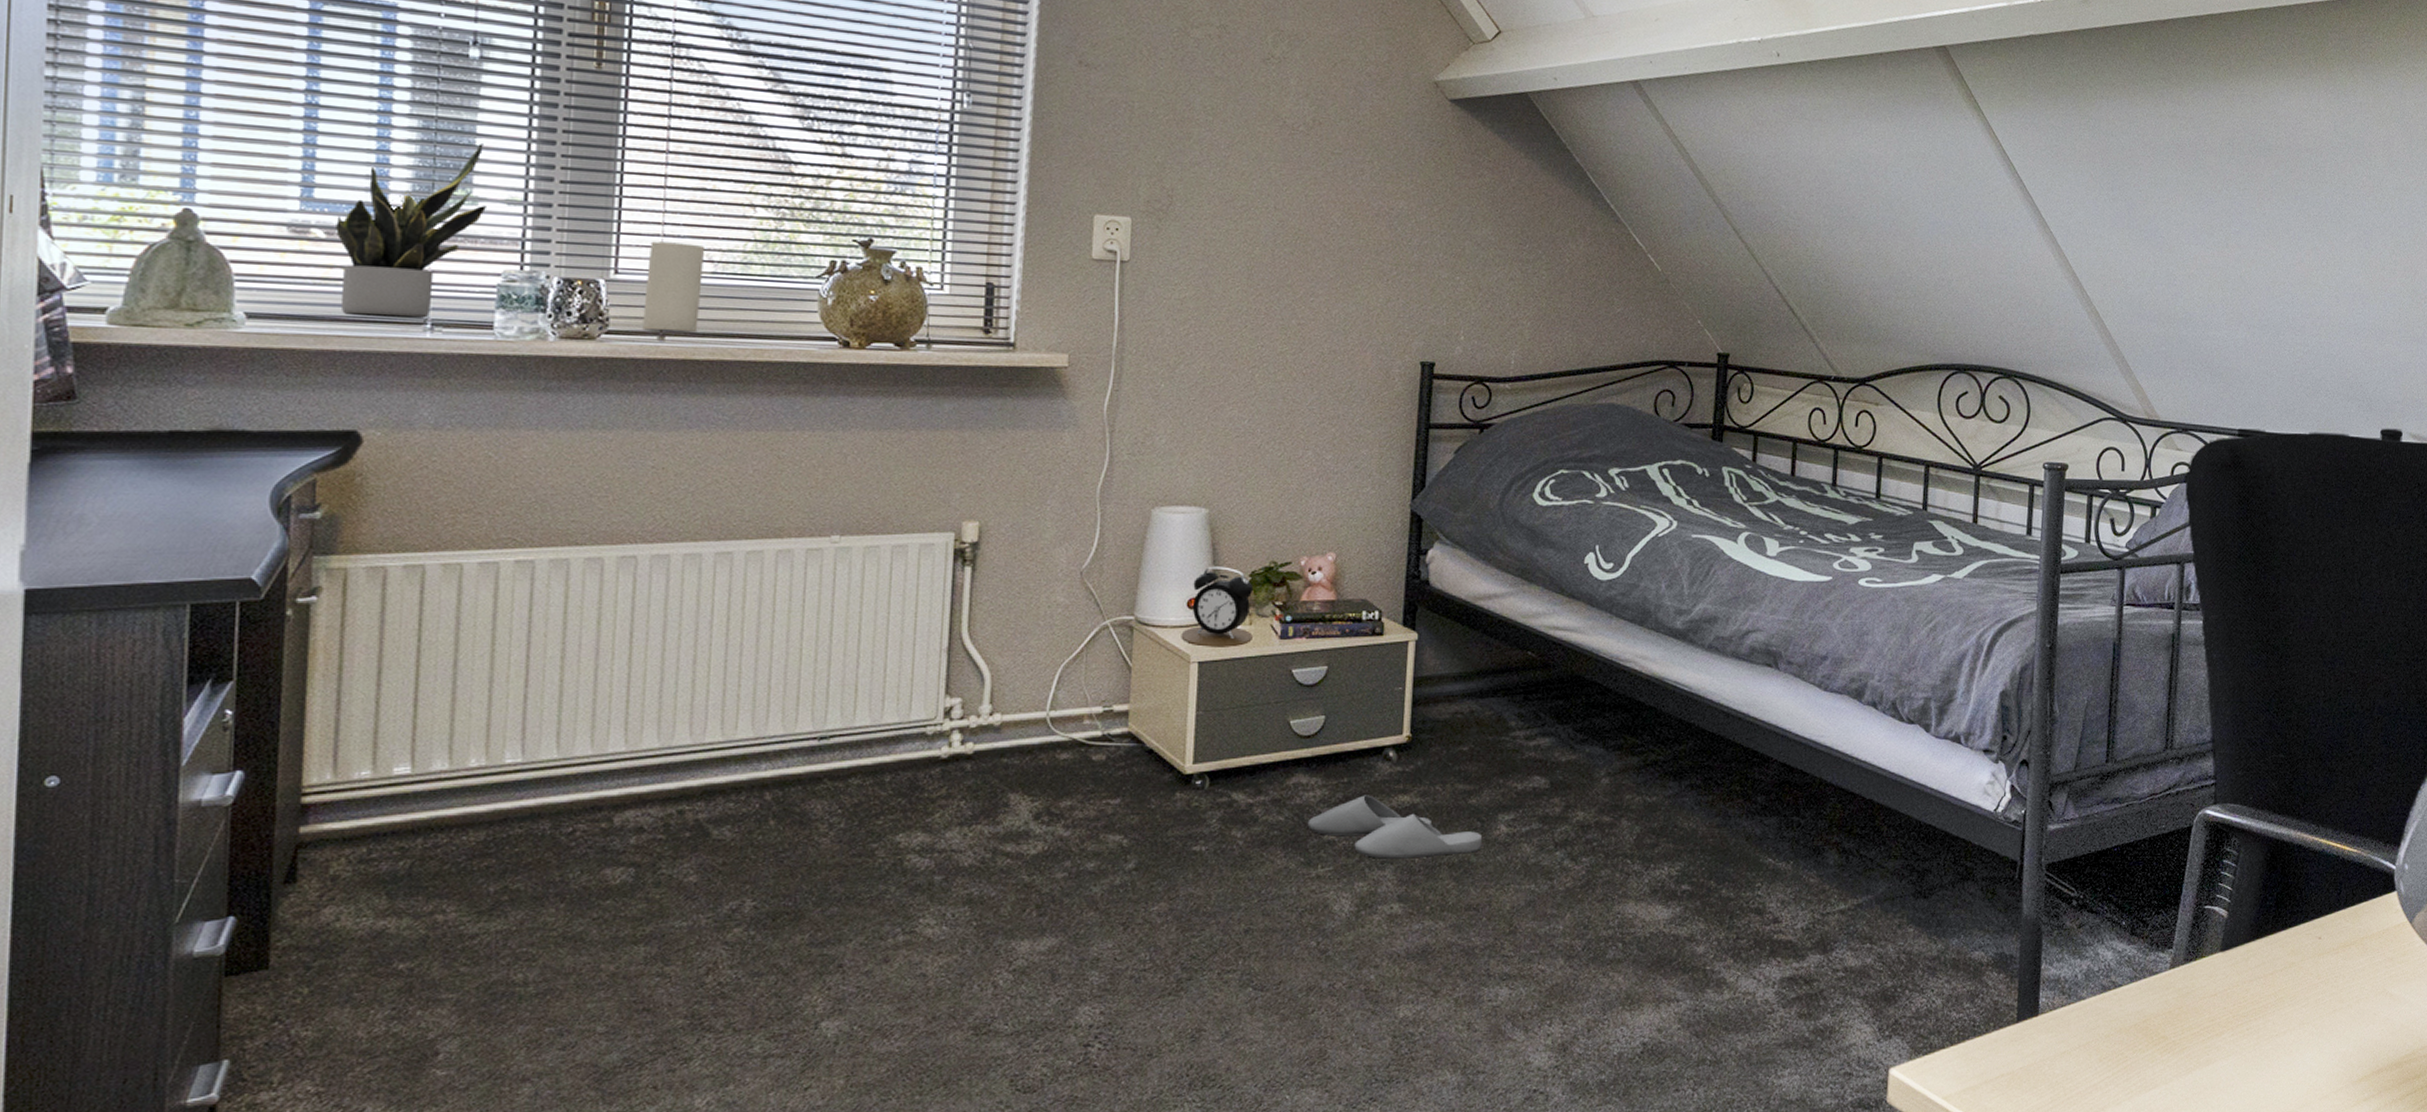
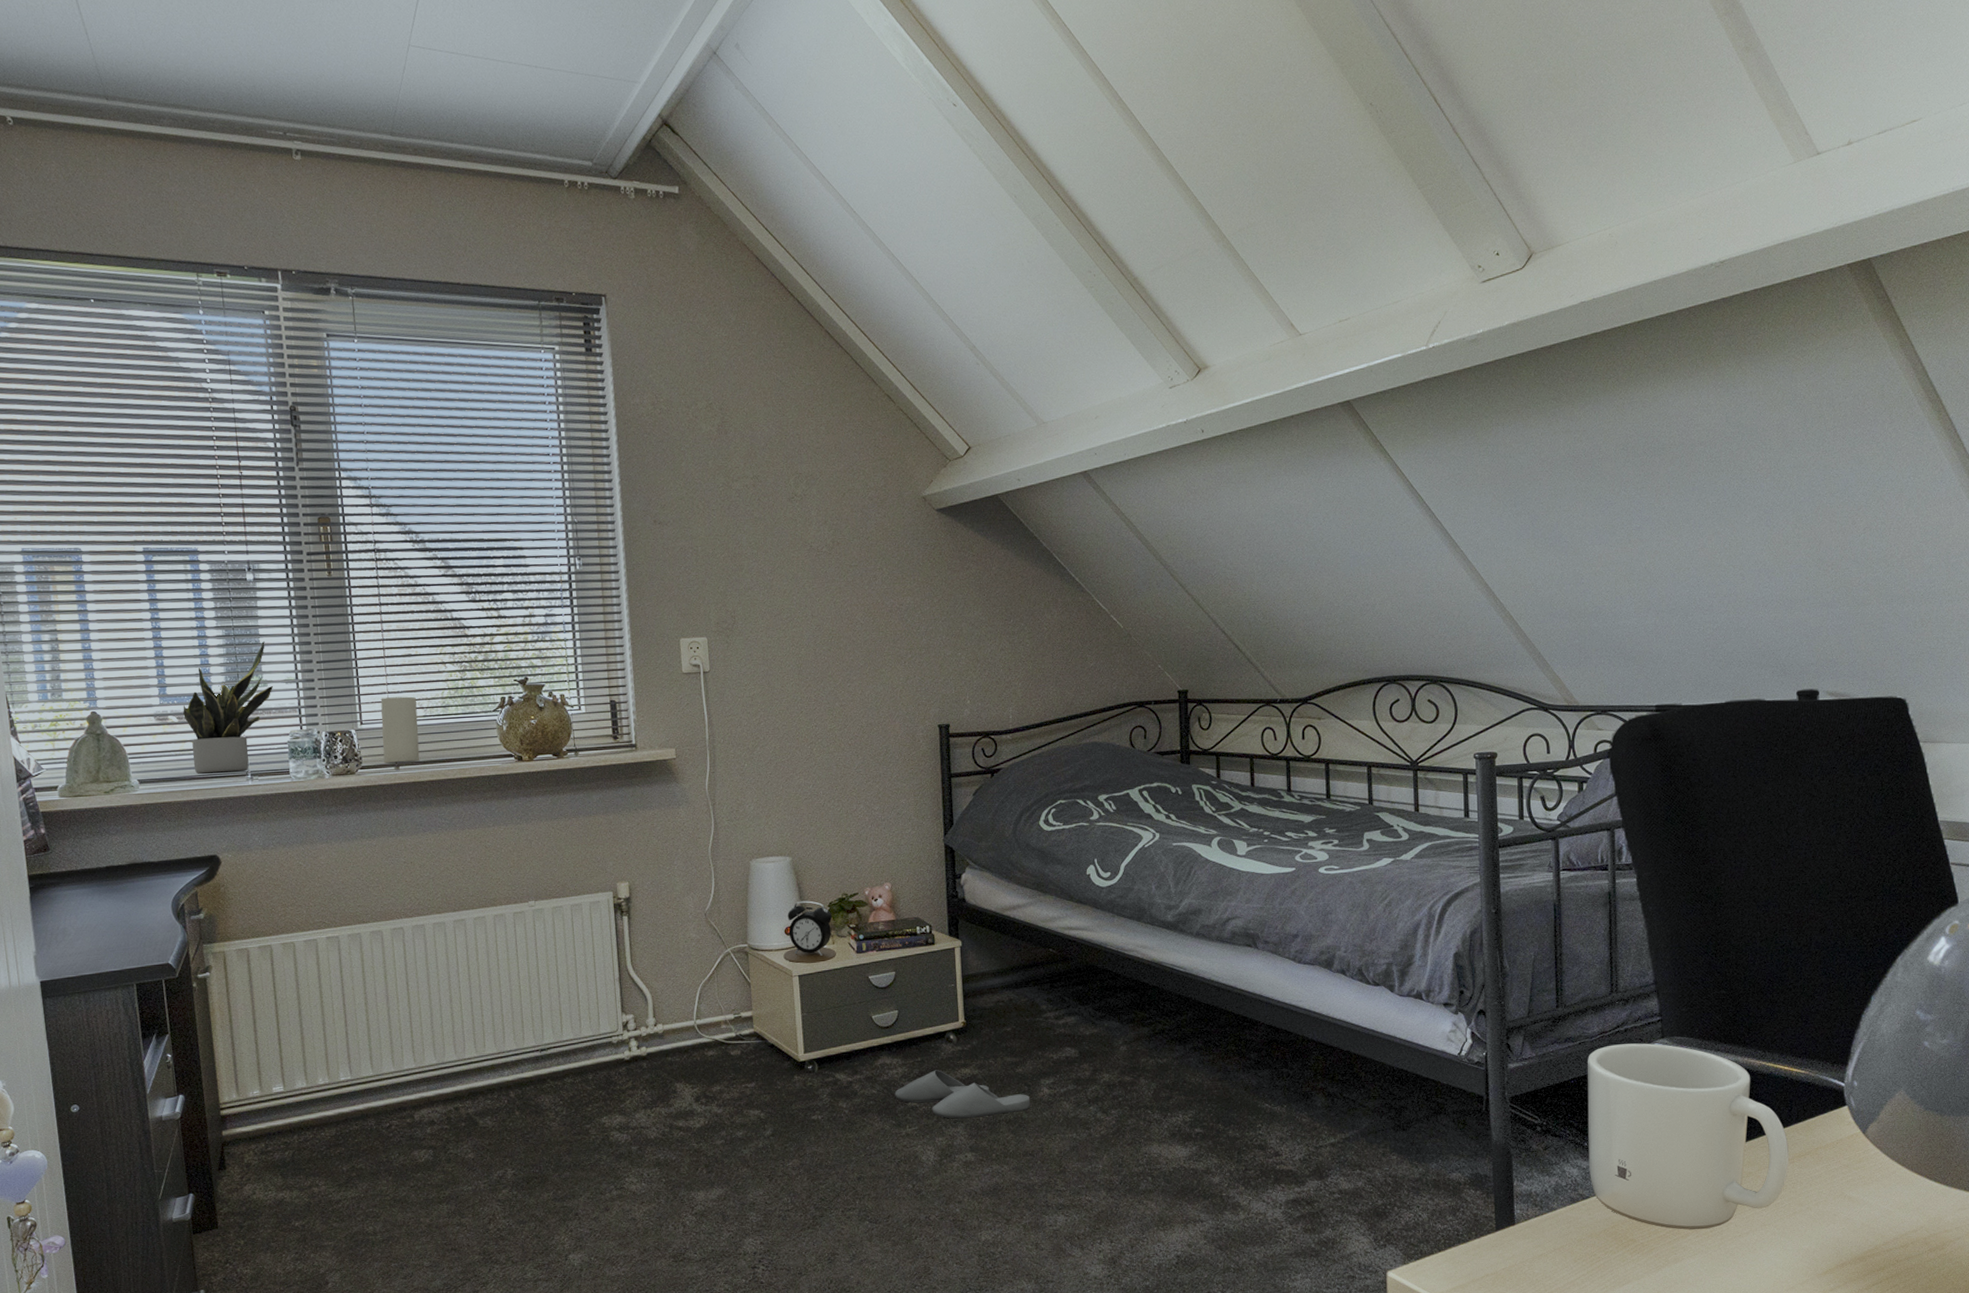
mug: none [2124,809,2335,1027] -> present [1587,1043,1790,1230]

